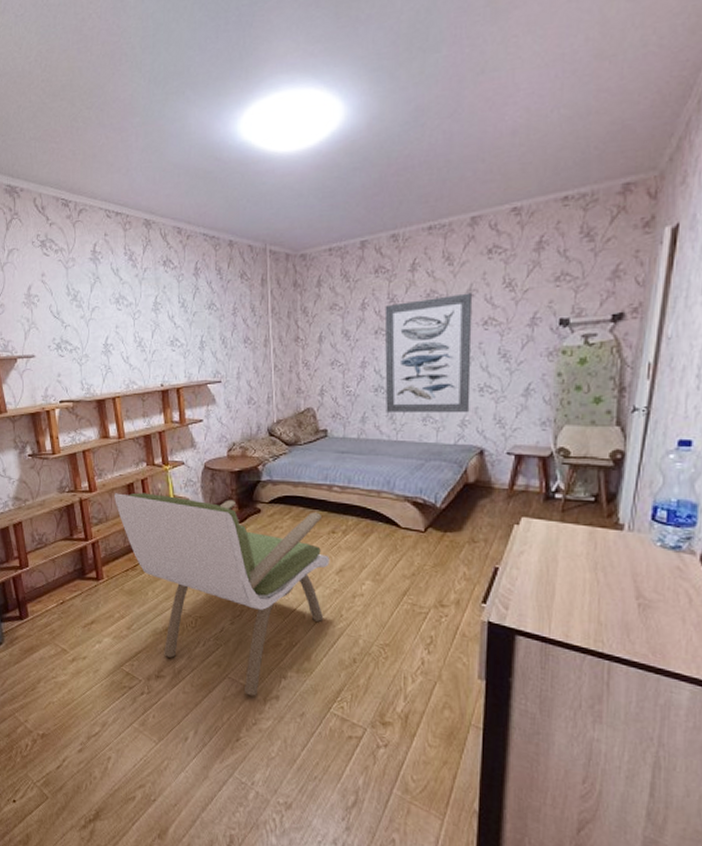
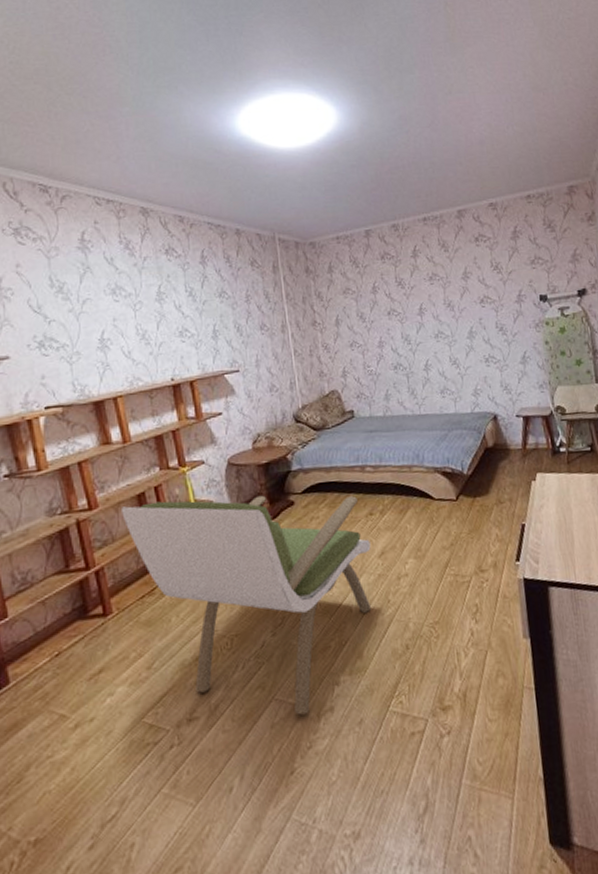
wall art: present [384,293,473,413] -> none [394,275,480,388]

